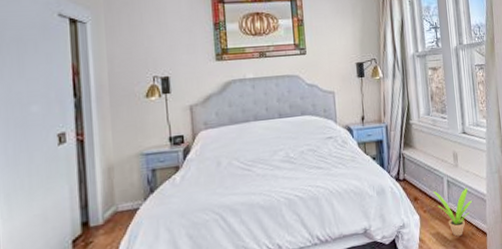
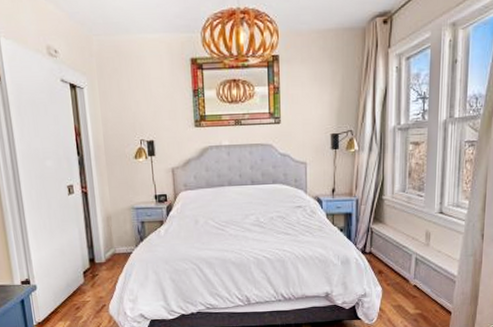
potted plant: present [433,187,473,237] -> none [399,266,441,311]

